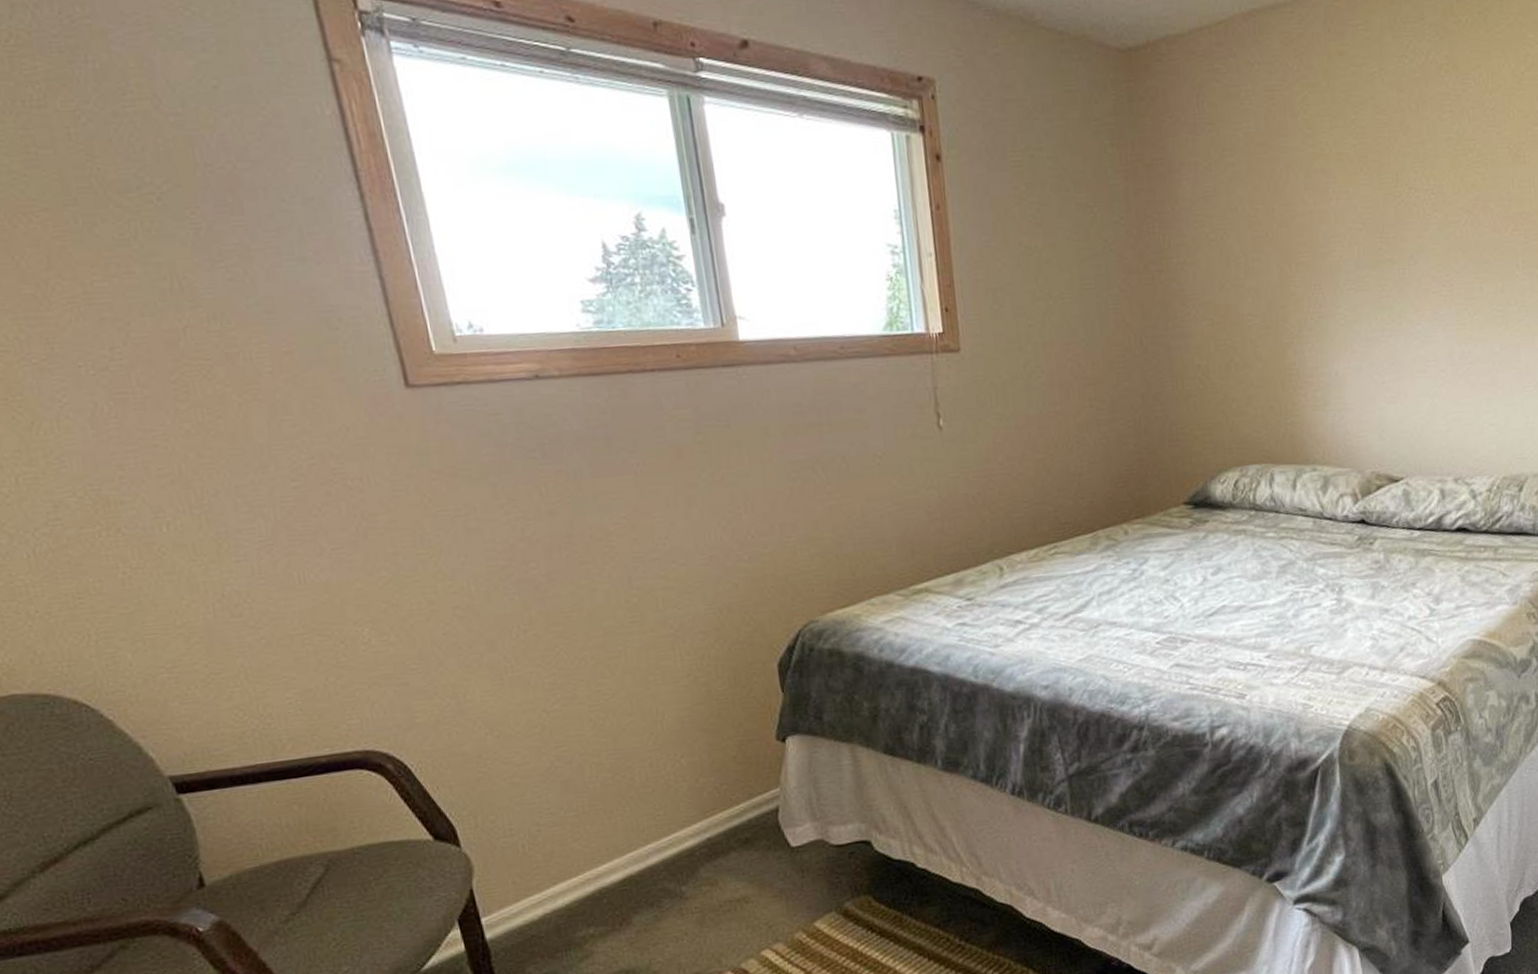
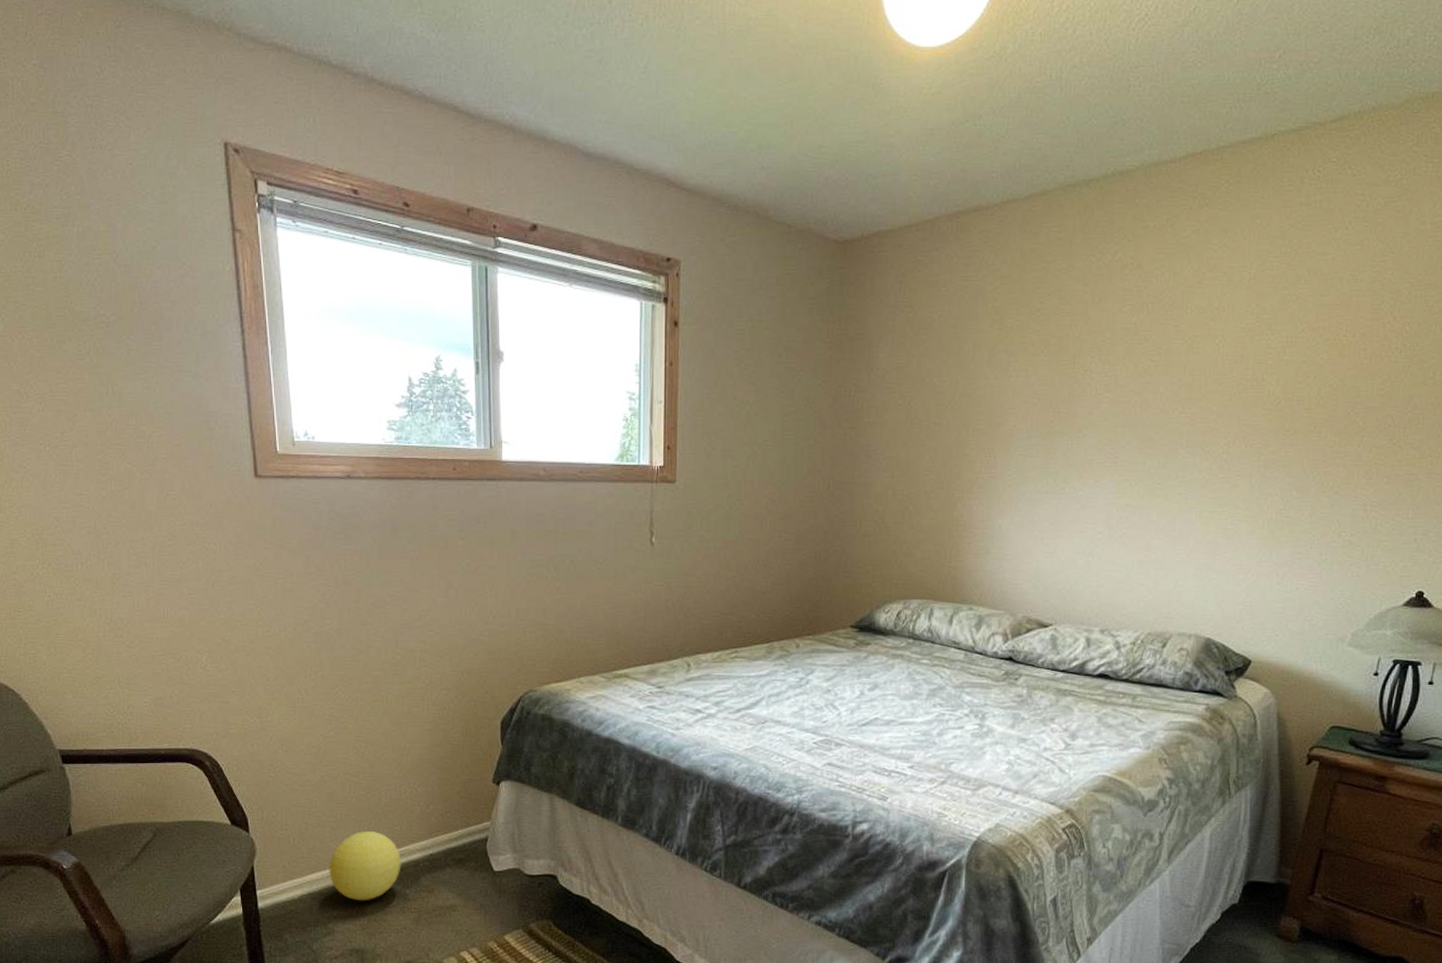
decorative ball: none [575,821,672,910] -> present [329,831,401,901]

